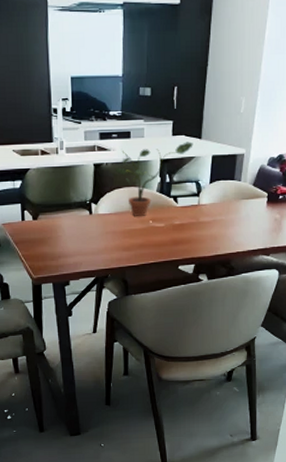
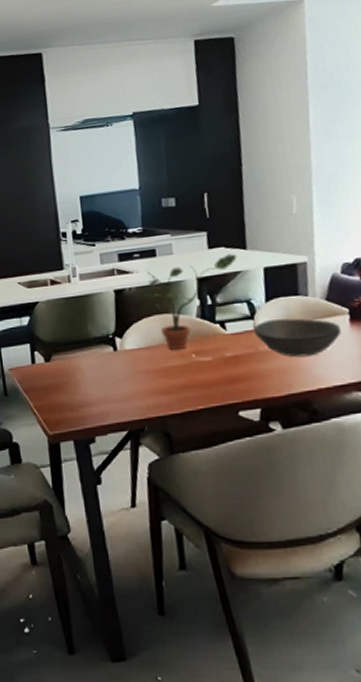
bowl: none [197,198,259,228] -> present [253,318,341,358]

